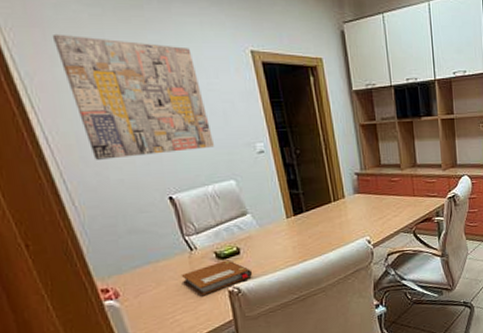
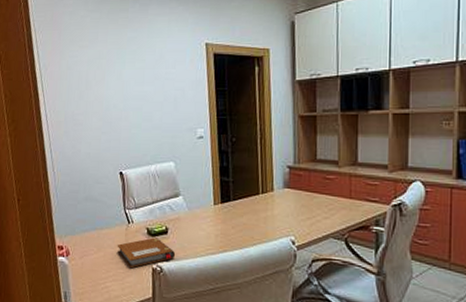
wall art: present [52,33,214,160] -> none [64,34,162,135]

